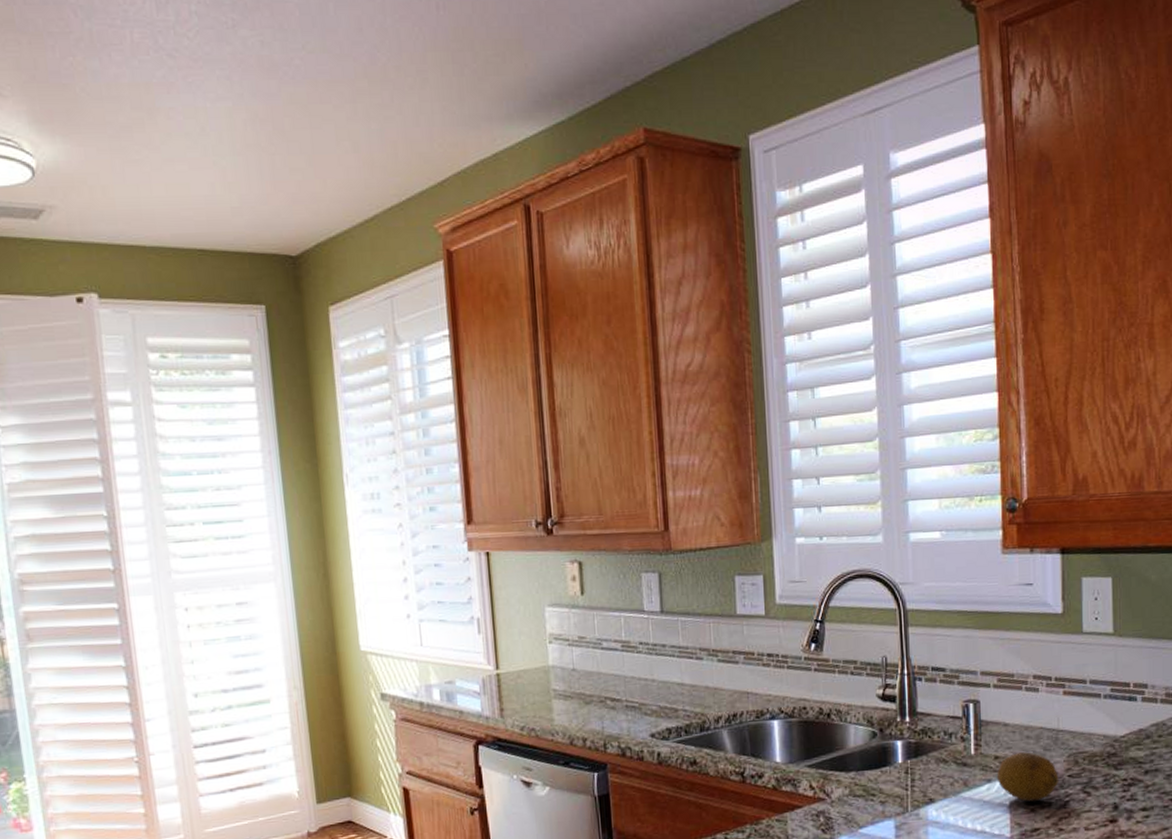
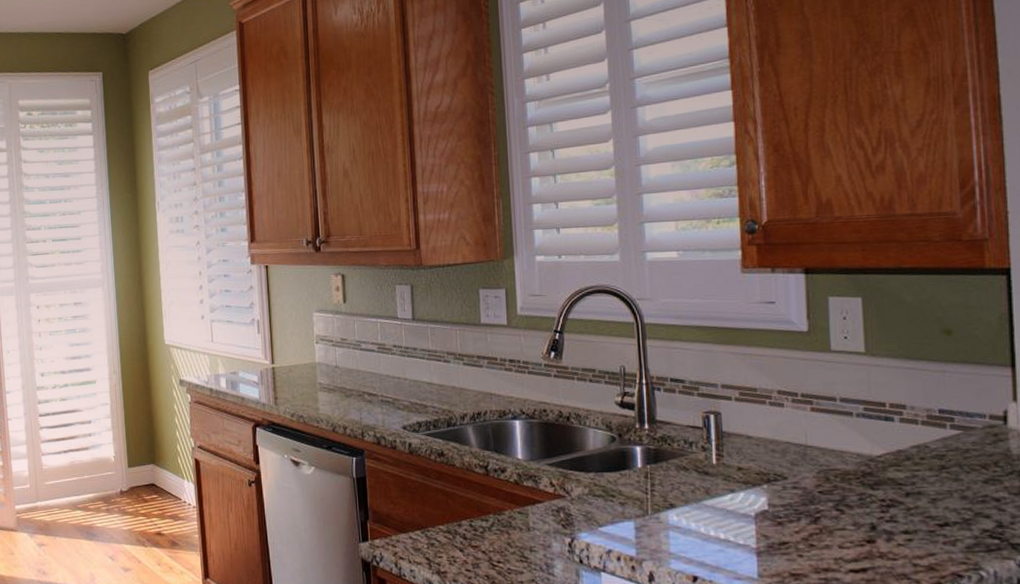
fruit: present [997,752,1059,802] -> none [740,465,808,515]

